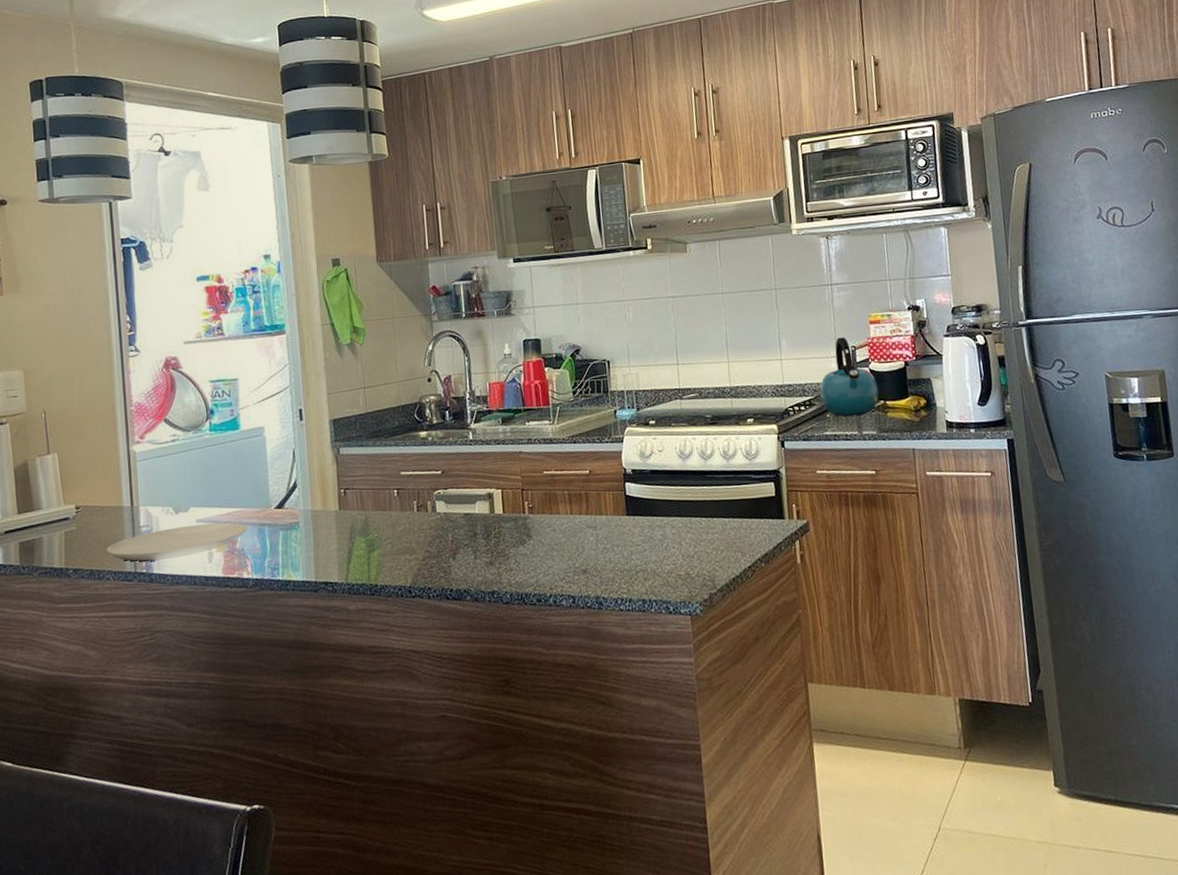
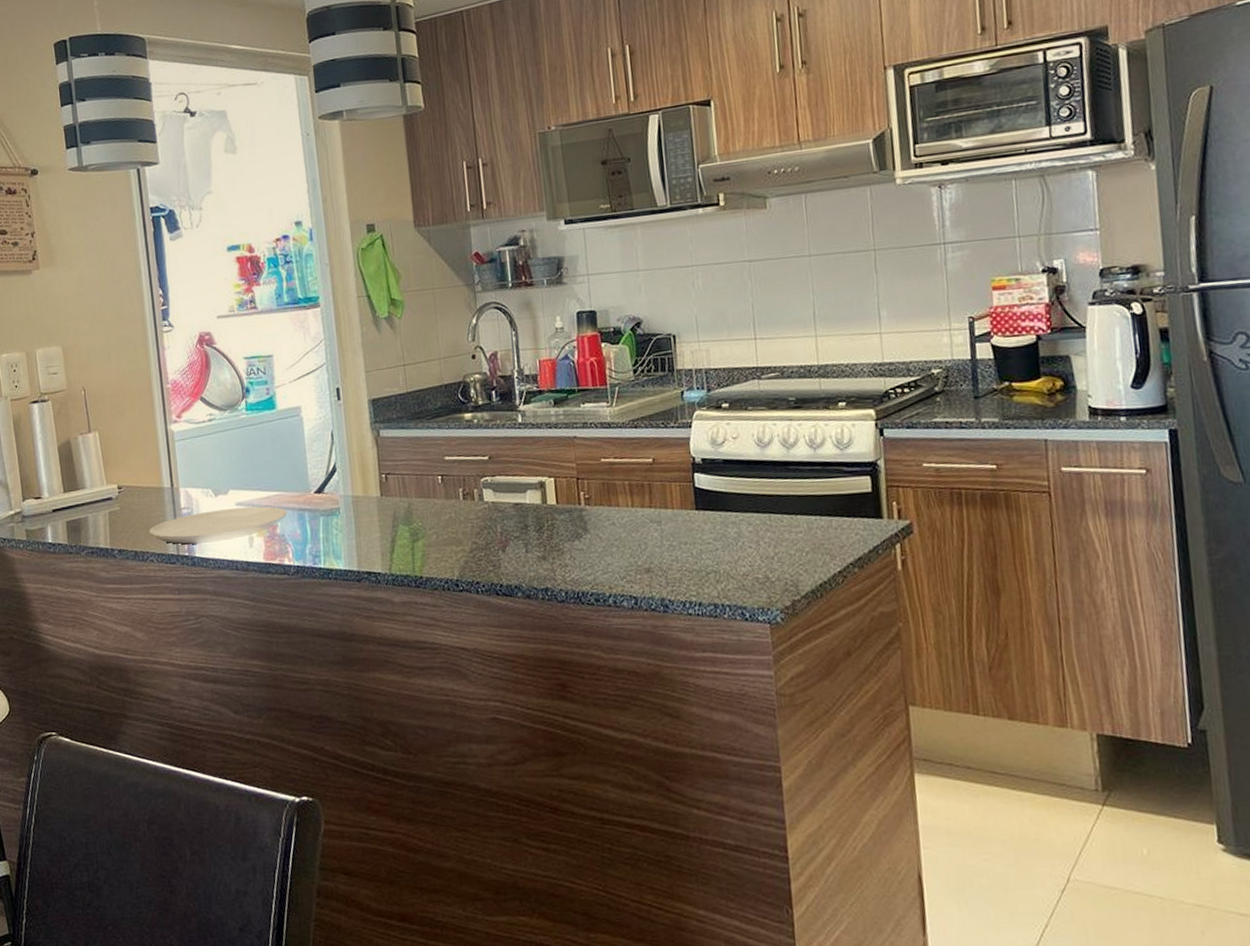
kettle: present [819,337,879,417] -> none [927,306,1003,401]

